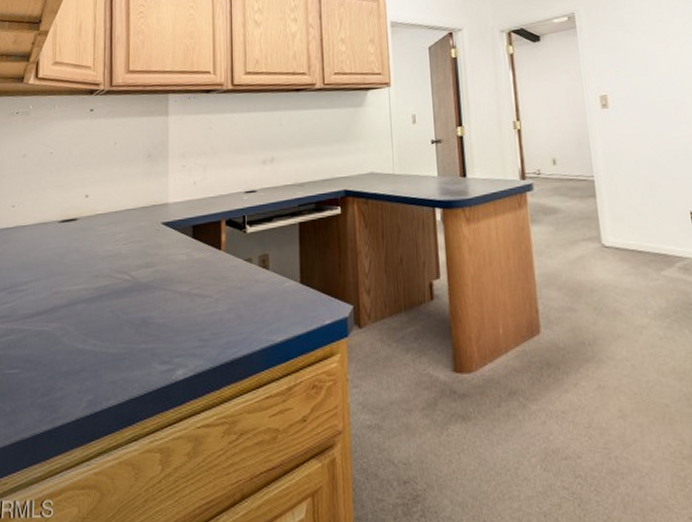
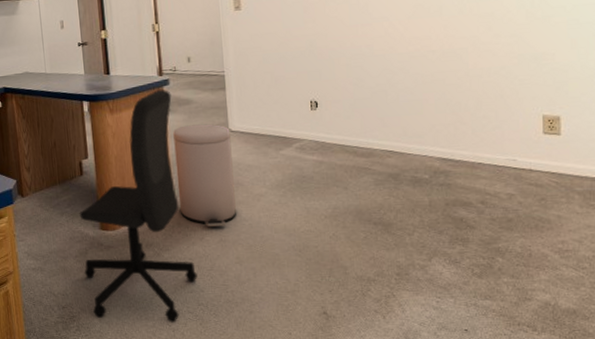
office chair: none [428,195,573,504] -> present [79,89,198,323]
pedal bin: none [539,237,617,368] -> present [173,124,237,227]

